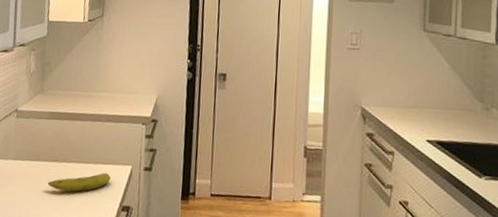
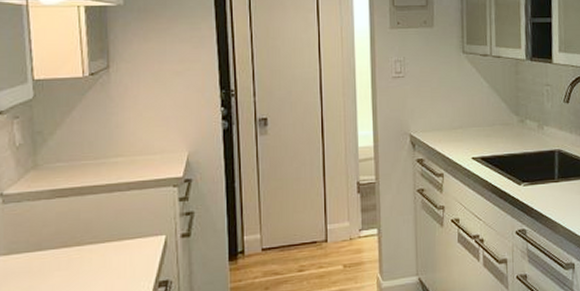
fruit: present [47,173,111,192] -> none [57,249,140,280]

